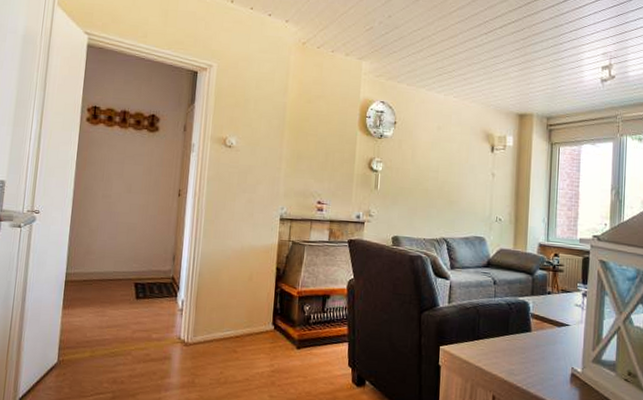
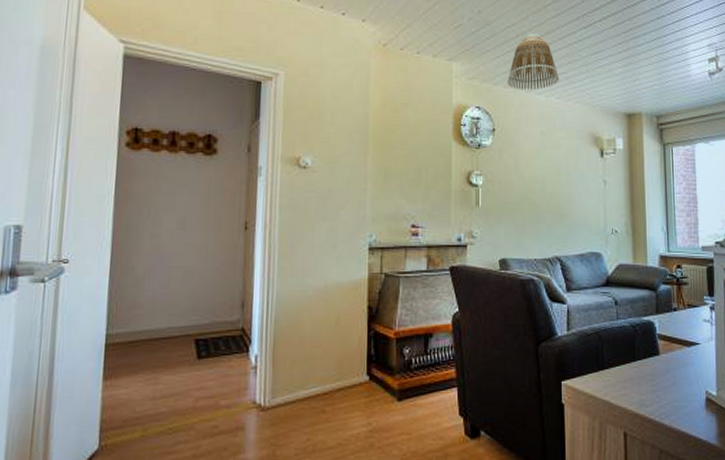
lamp shade: none [410,37,458,89] -> present [507,33,559,90]

